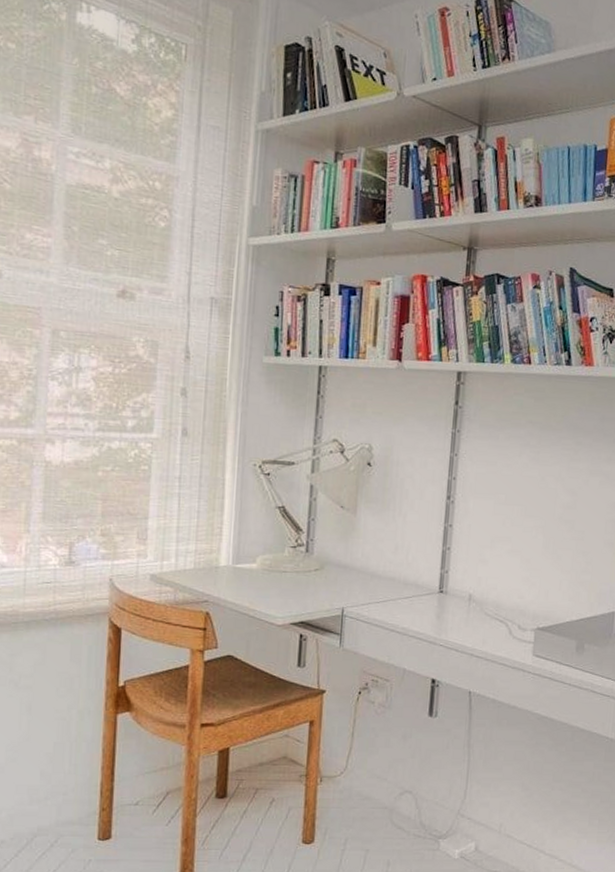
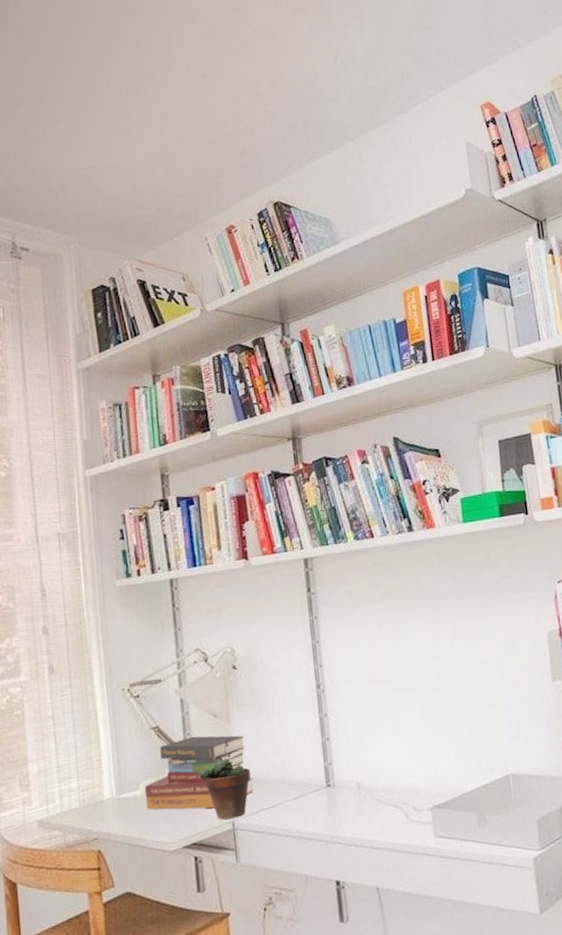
books: none [260,522,369,593] -> present [144,735,254,810]
succulent plant: none [317,531,367,606] -> present [199,739,251,820]

